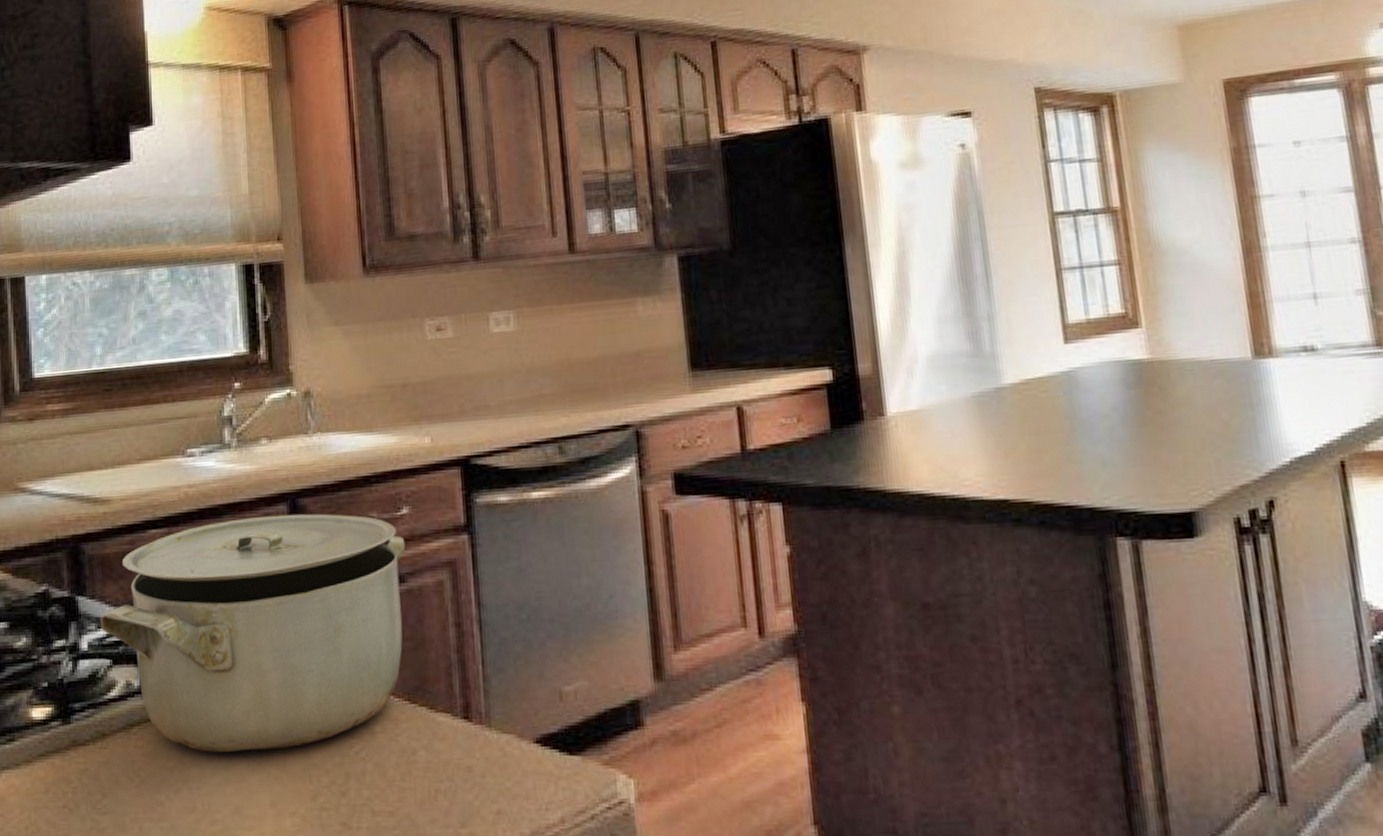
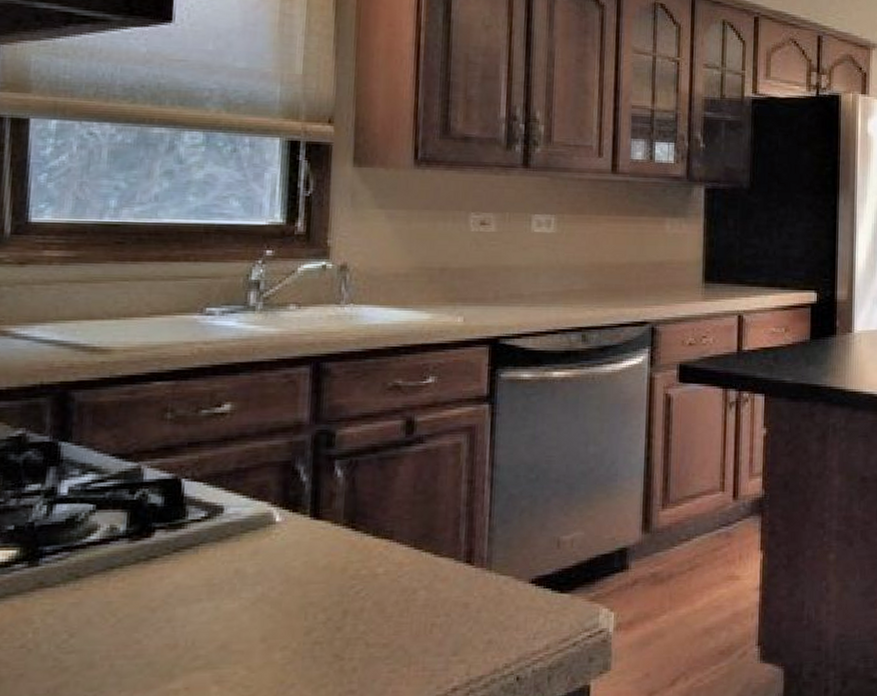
saucepan: present [100,513,406,752] -> none [85,376,428,593]

